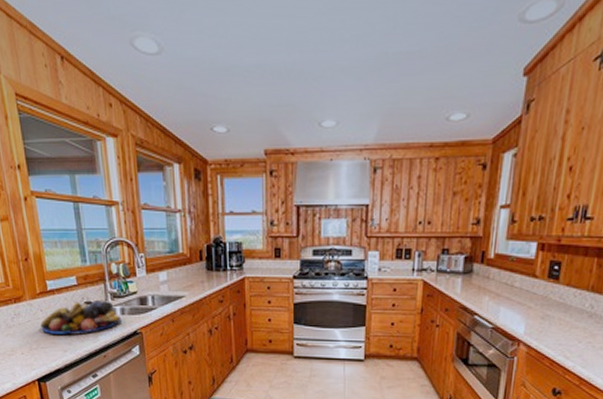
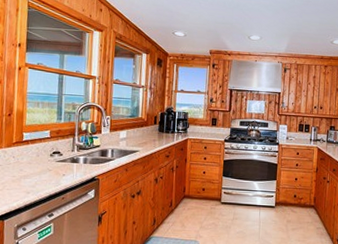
fruit bowl: present [40,300,122,334] -> none [10,151,83,178]

